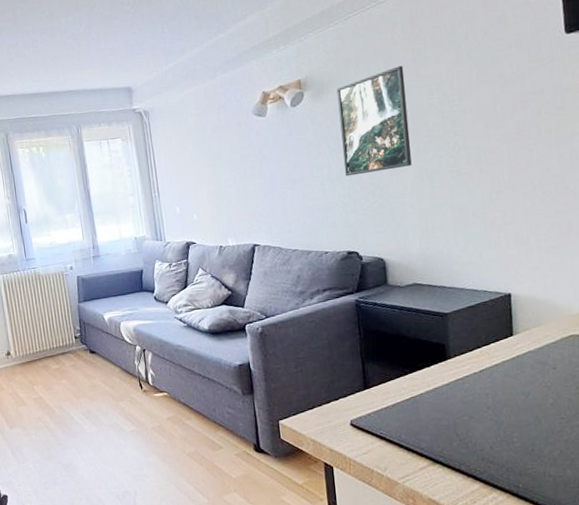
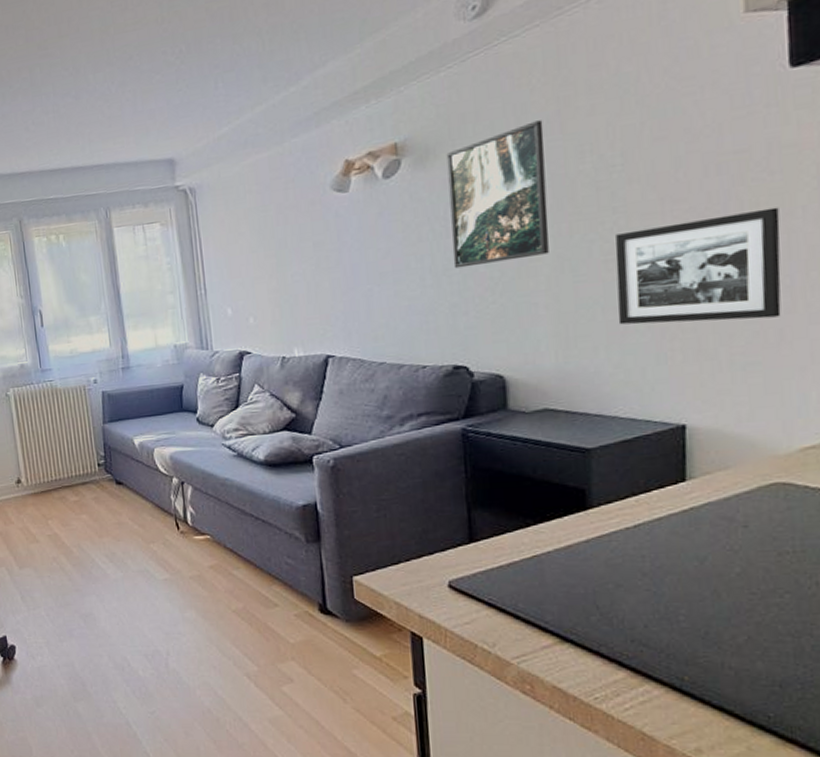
picture frame: none [457,133,569,219] -> present [615,207,781,325]

